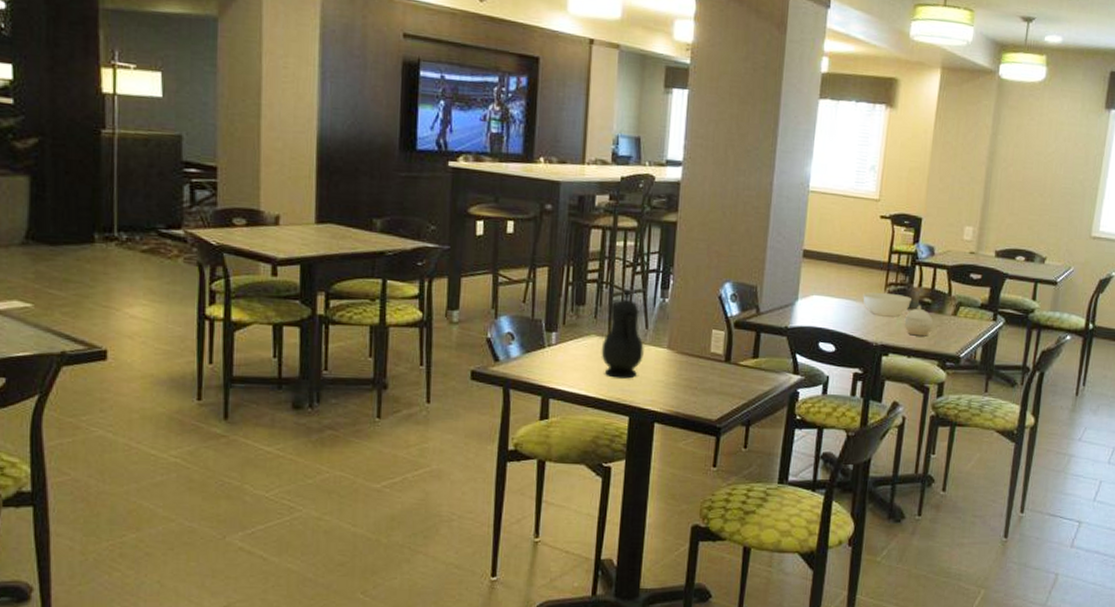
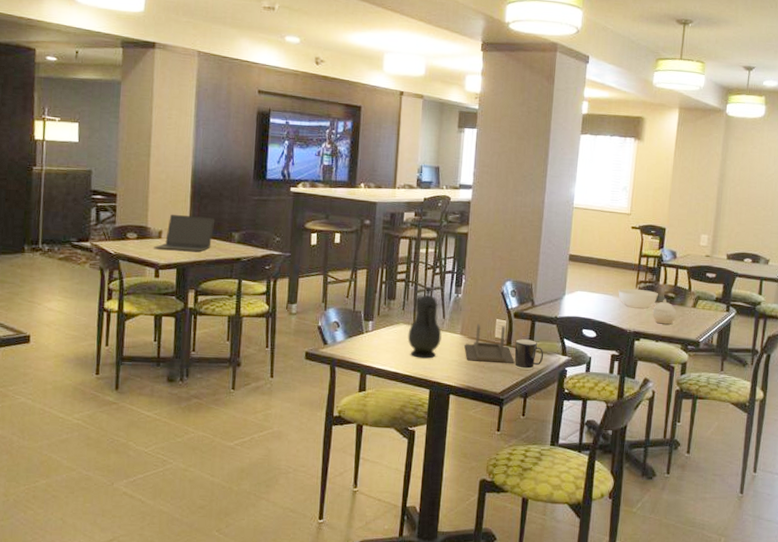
laptop: none [269,195,349,243] -> present [154,215,214,252]
napkin holder: none [672,335,735,384] -> present [464,323,515,363]
mug: none [734,354,771,393] -> present [514,339,544,371]

